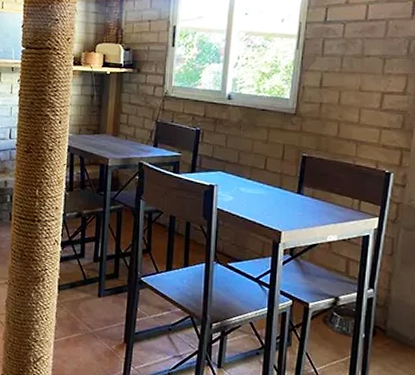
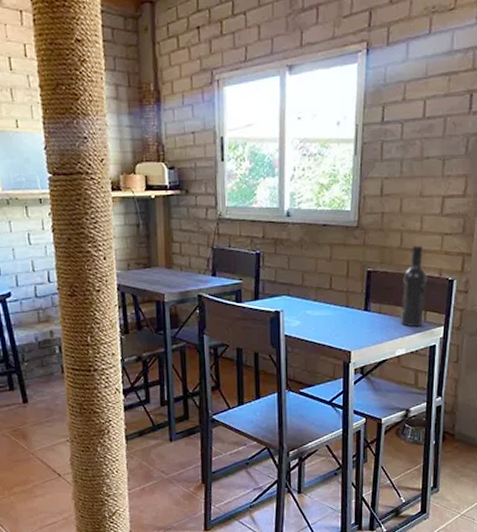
wine bottle: none [334,136,363,215] -> present [401,245,427,327]

